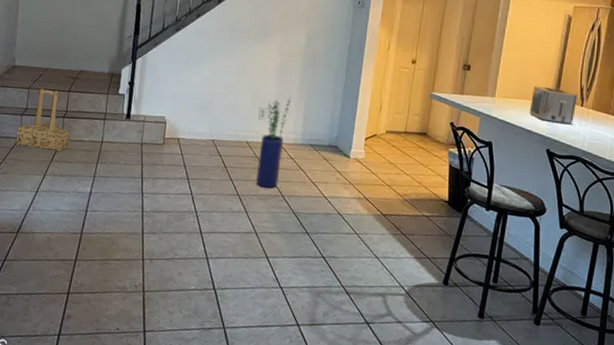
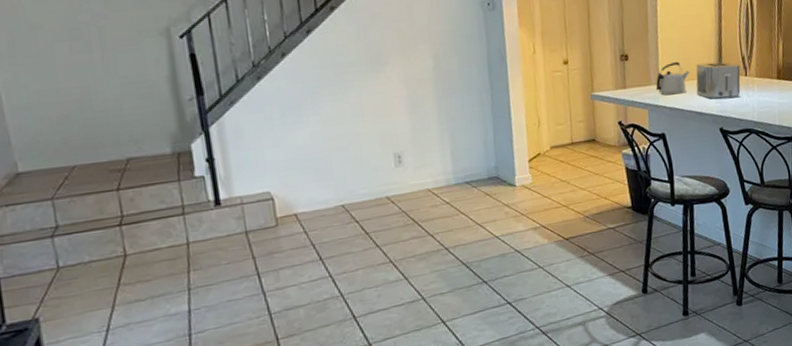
decorative basket: present [16,88,70,152] -> none [50,191,140,279]
vase: present [256,97,292,189] -> none [403,133,438,246]
kettle: none [490,79,527,110] -> present [655,61,690,96]

